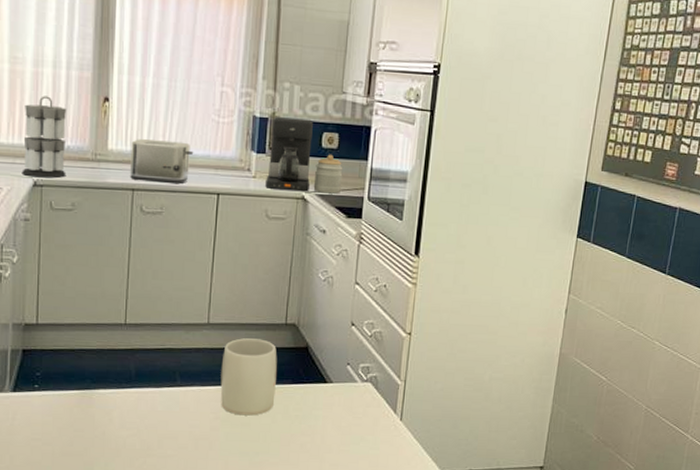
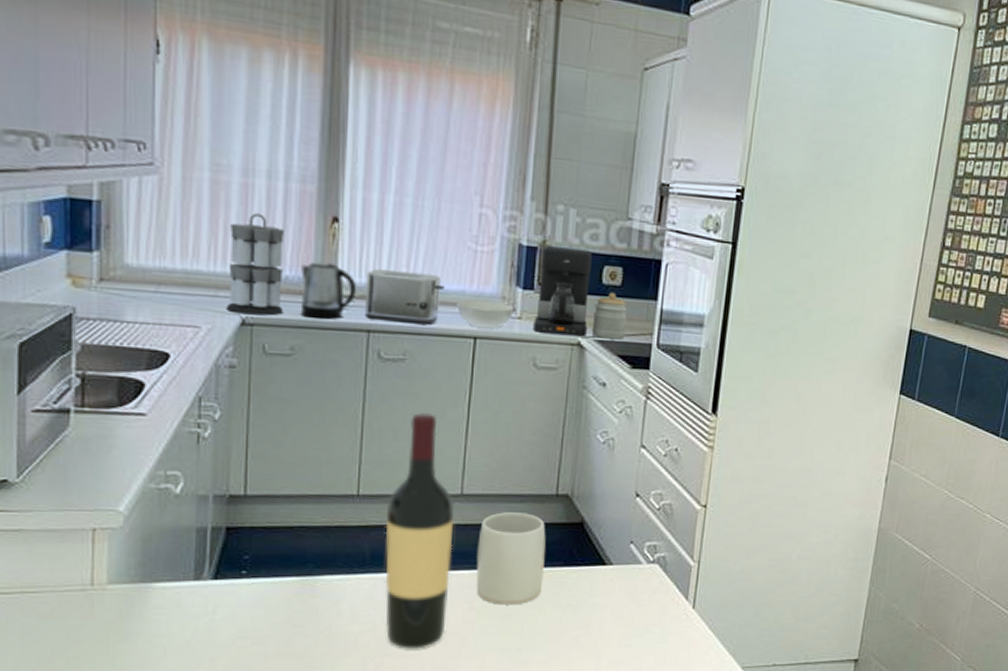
kettle: none [79,133,124,181] -> present [300,261,357,320]
wine bottle: none [147,256,203,451] -> present [384,413,455,649]
bowl: none [203,163,250,187] -> present [456,300,515,329]

